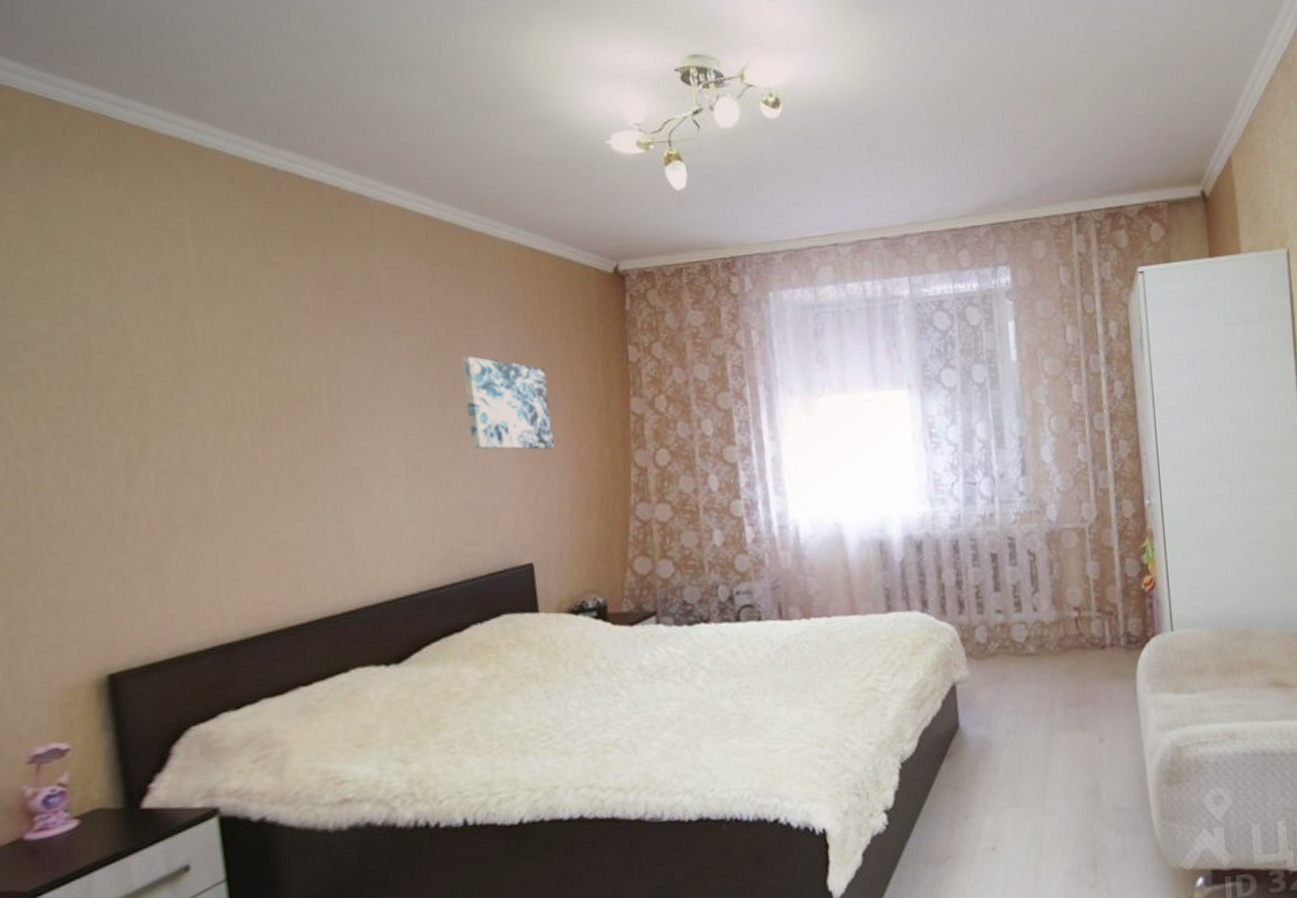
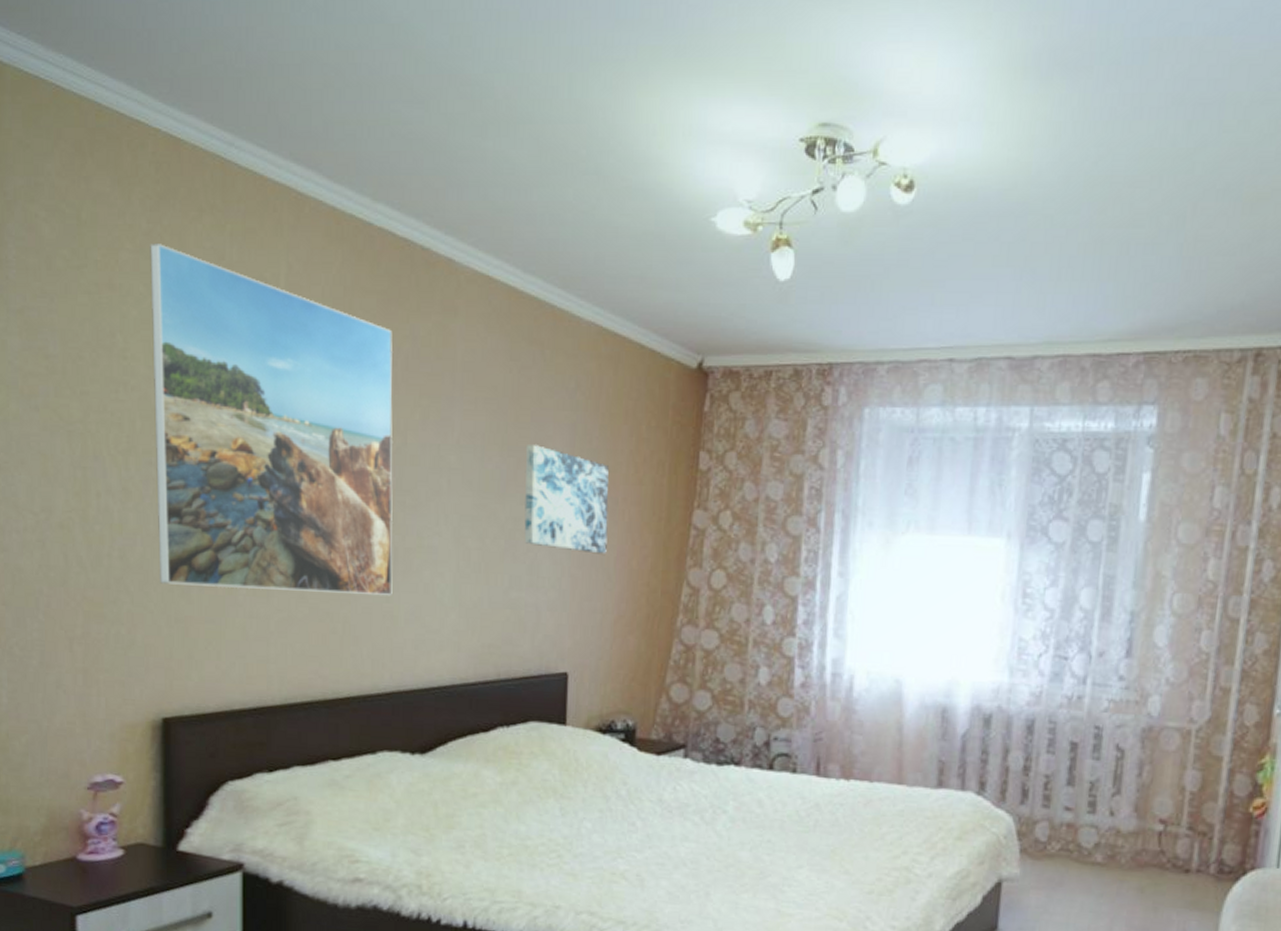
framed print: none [37,203,345,539] -> present [150,244,393,597]

